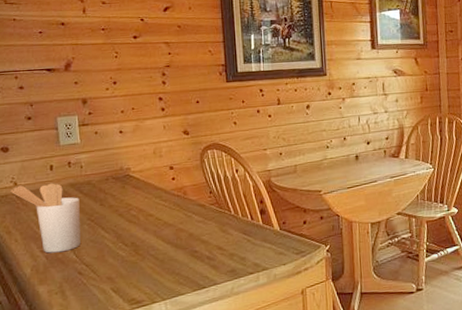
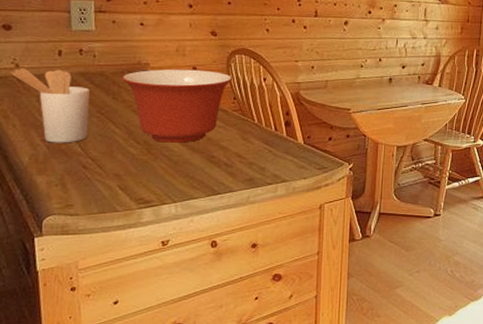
mixing bowl: none [108,168,206,242] -> present [122,69,232,143]

